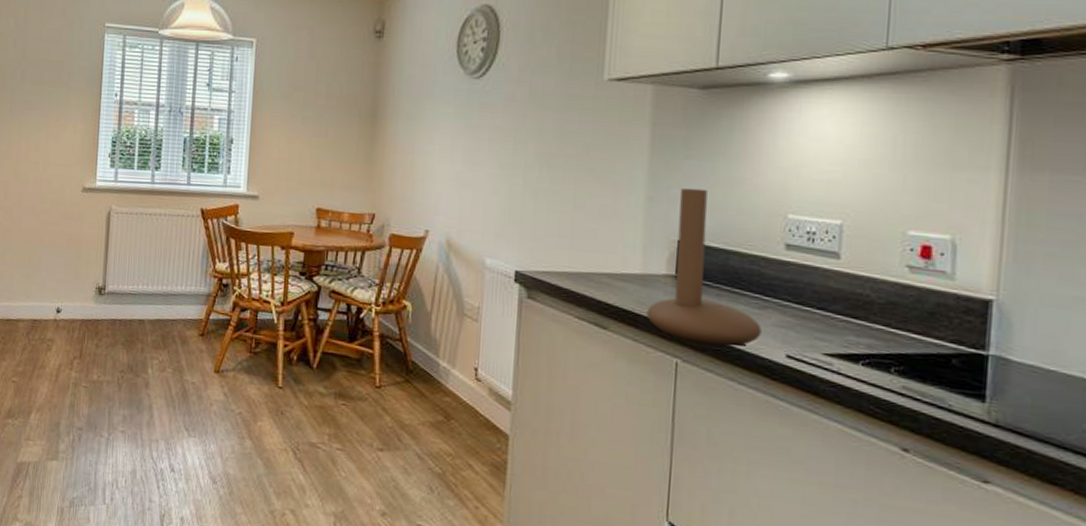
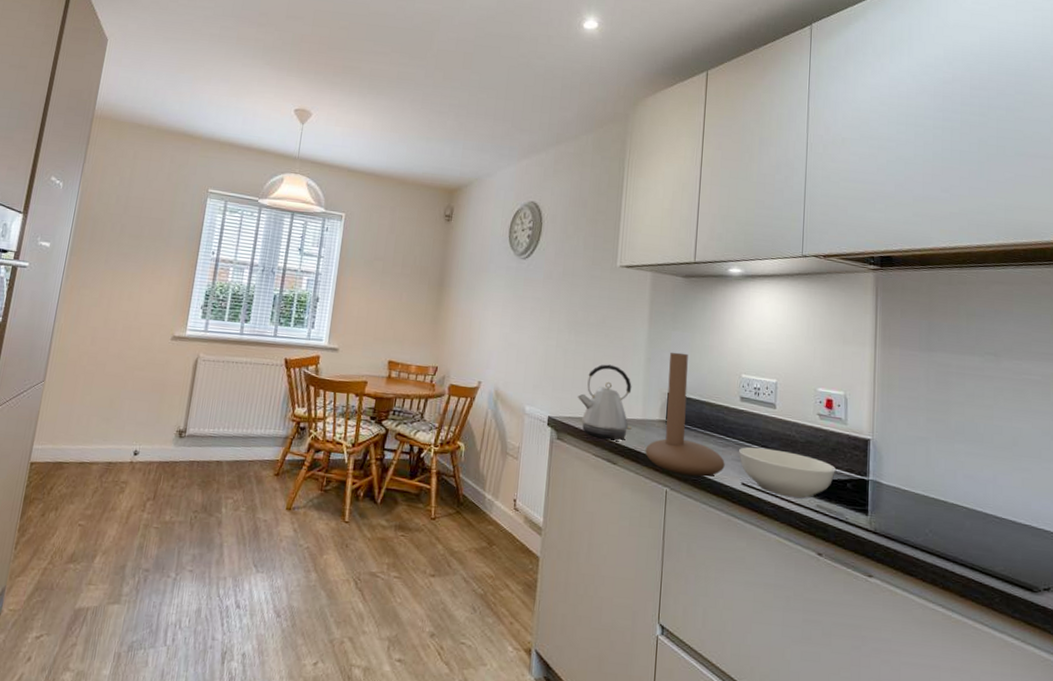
kettle: none [553,205,628,301] -> present [578,364,632,442]
bowl: none [782,309,936,378] -> present [739,447,837,499]

